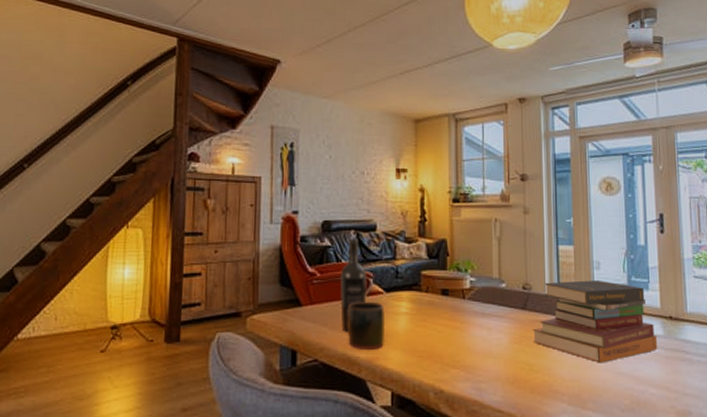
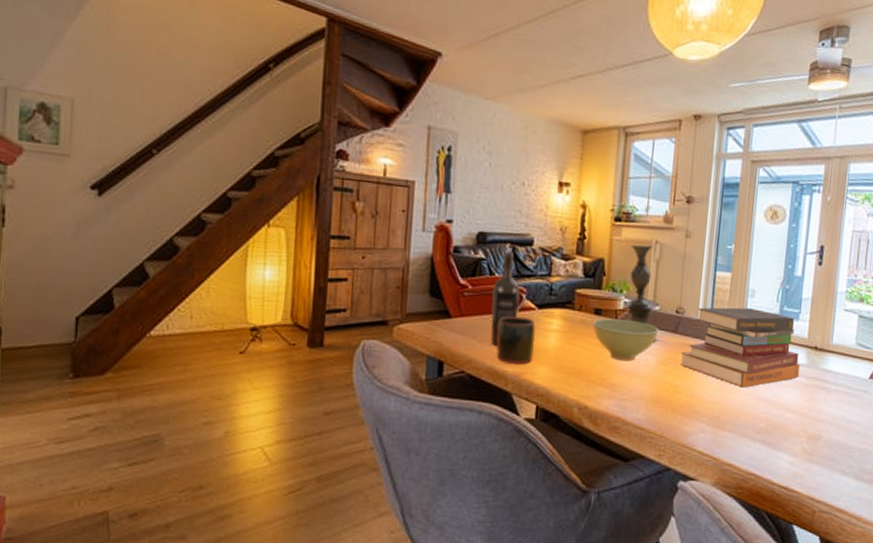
bowl: none [441,298,508,341] -> present [592,318,660,362]
candlestick: none [471,223,509,320] -> present [627,245,659,342]

